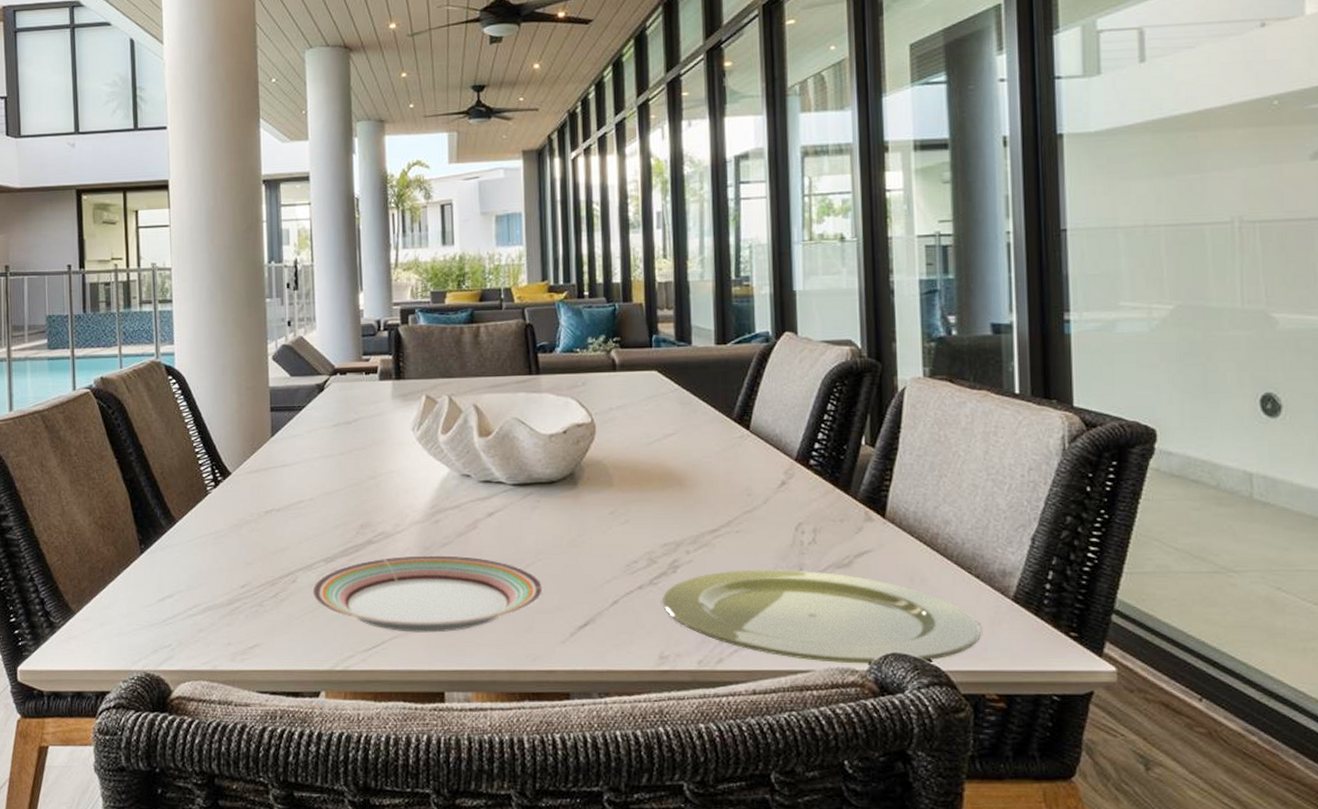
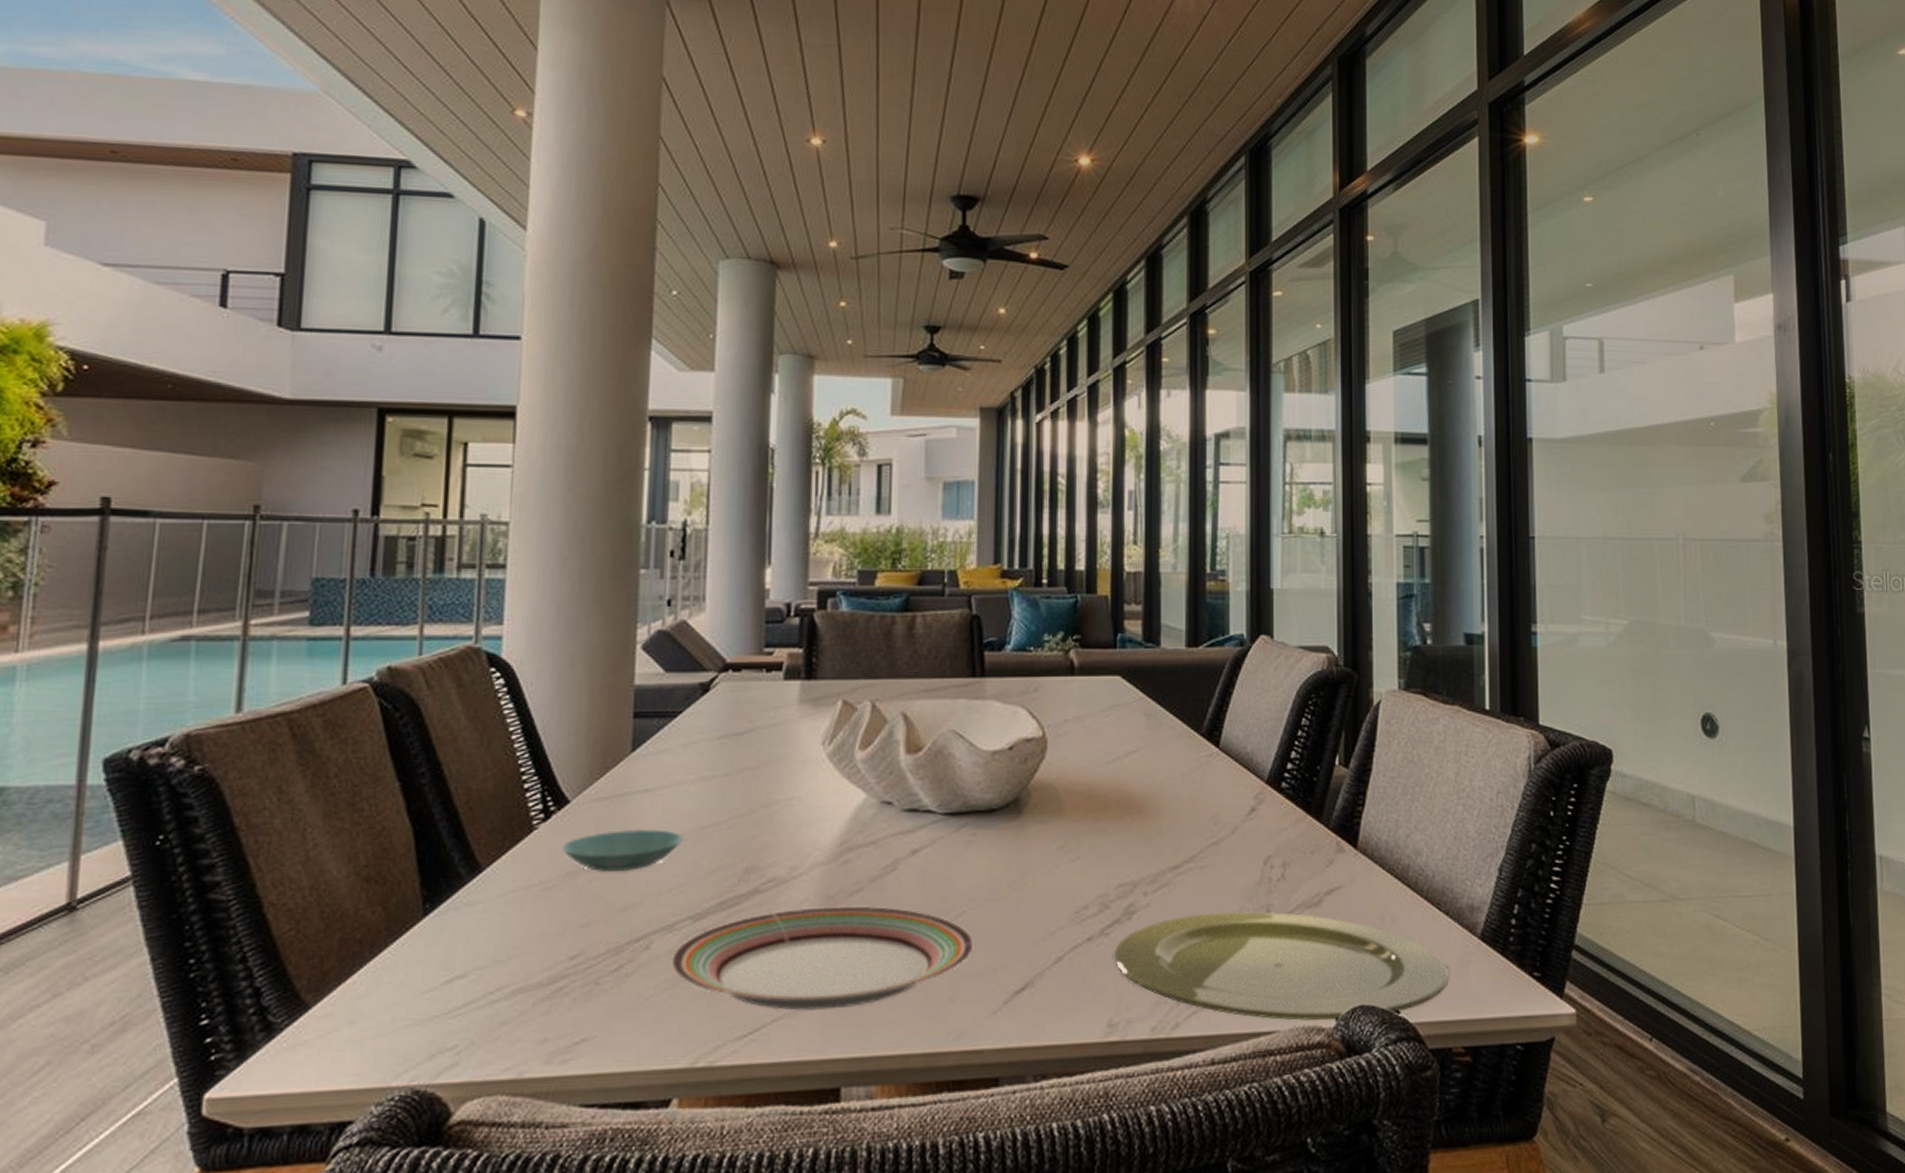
saucer: none [229,493,314,525] -> present [562,828,684,871]

